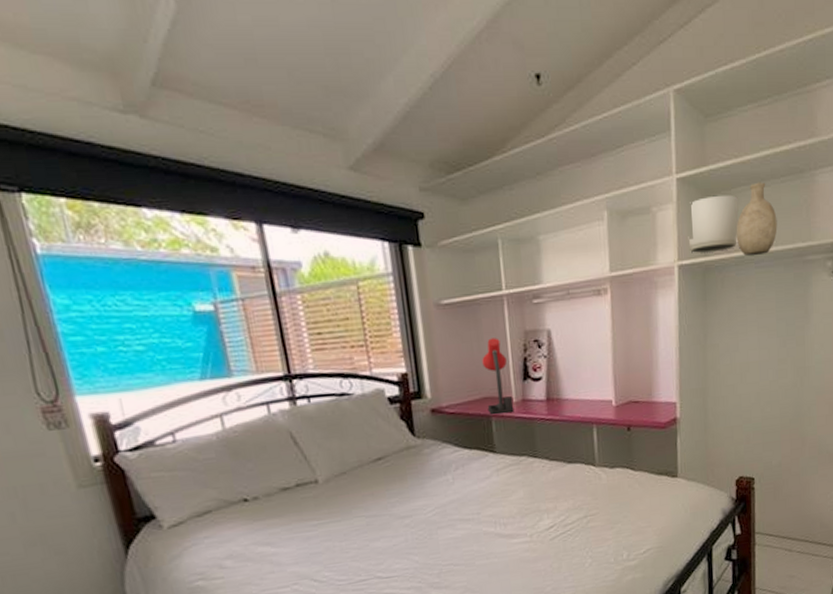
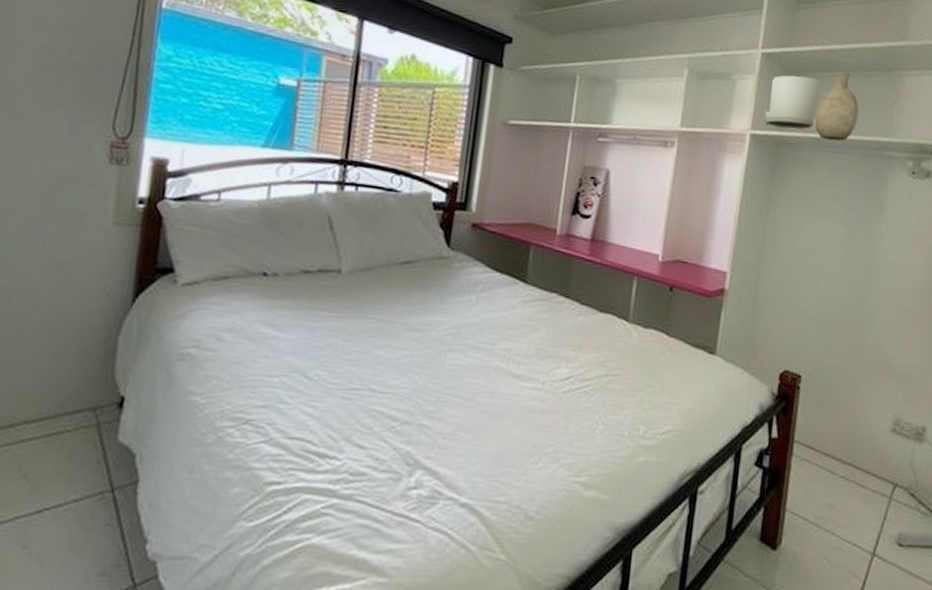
desk lamp: present [482,338,514,414] -> none [529,166,560,244]

